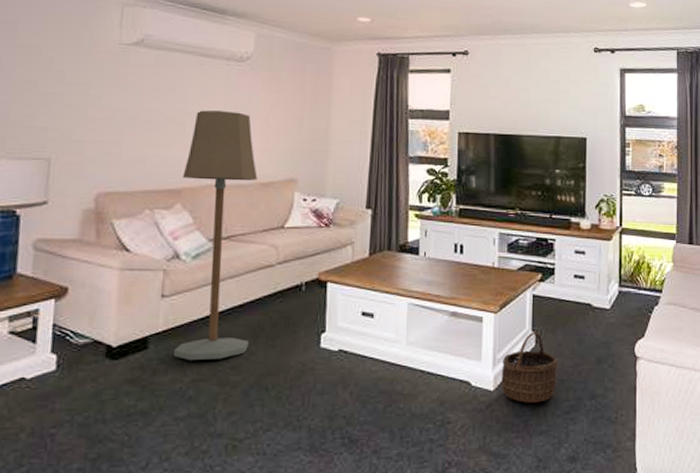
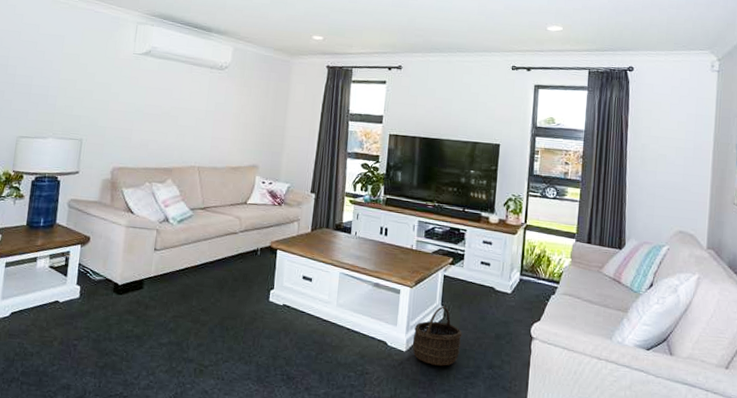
floor lamp: present [172,110,257,360] -> none [160,107,229,302]

